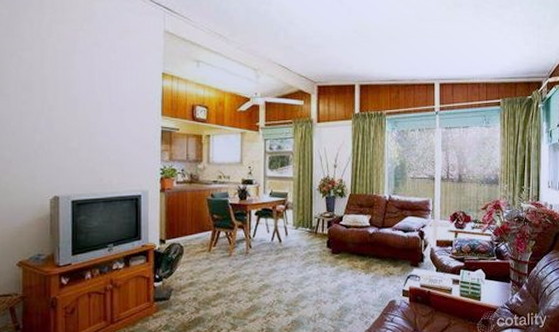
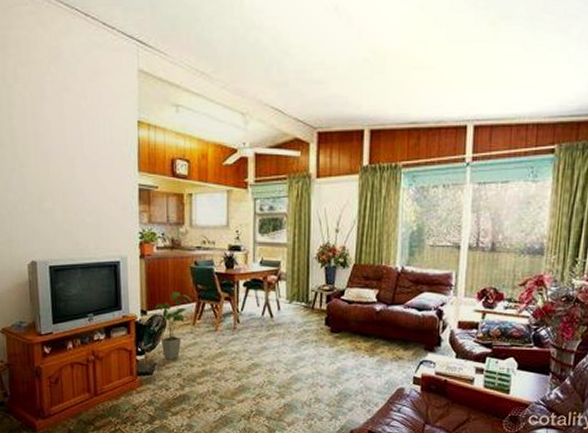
house plant: none [173,221,208,285] -> present [155,291,192,360]

